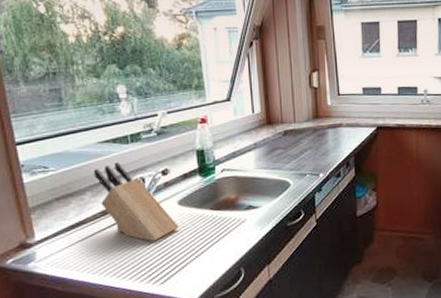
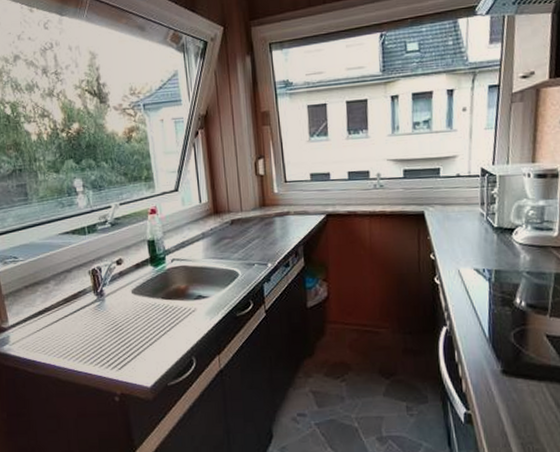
knife block: present [93,162,179,242] -> none [56,253,133,329]

